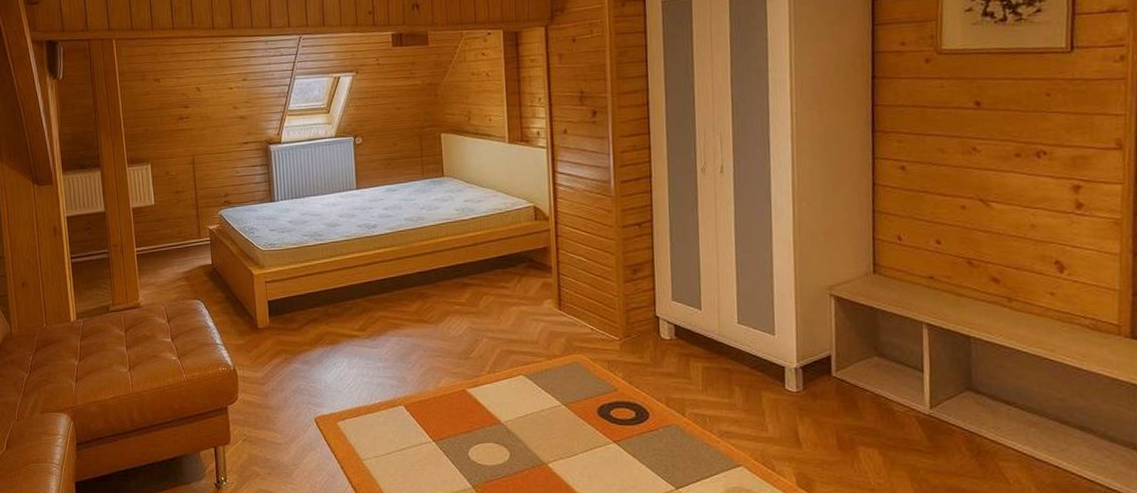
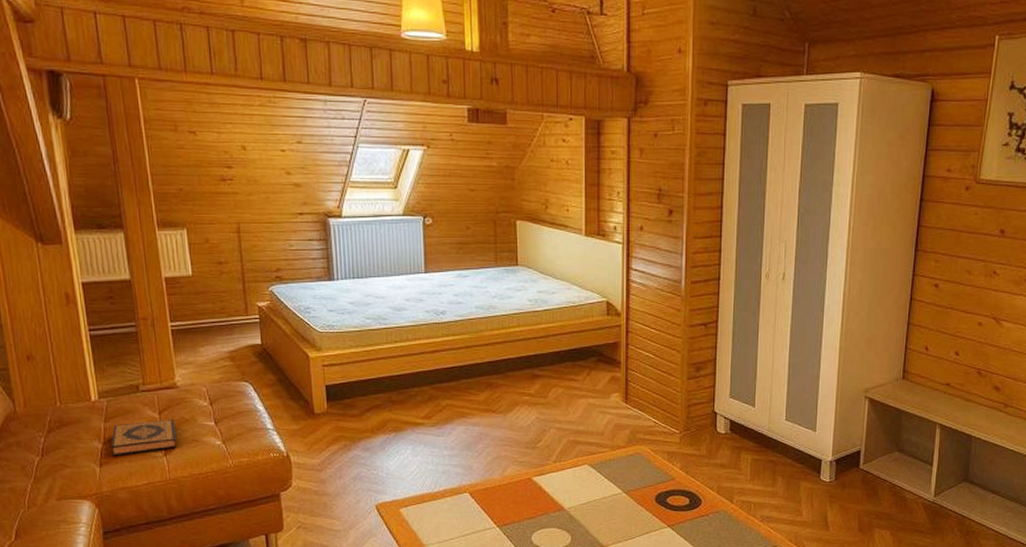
hardback book: none [85,337,139,373] -> present [110,420,177,457]

